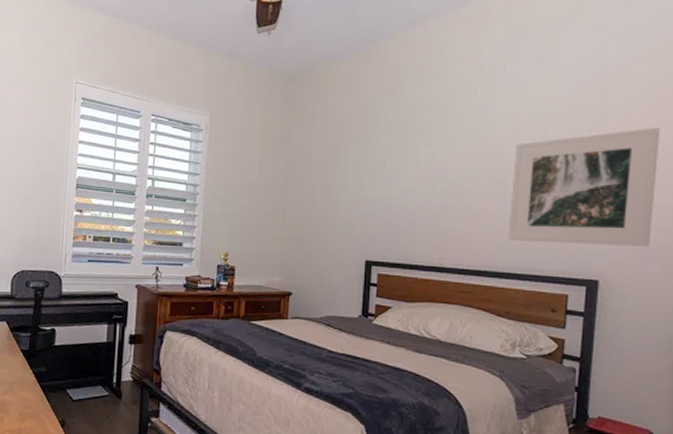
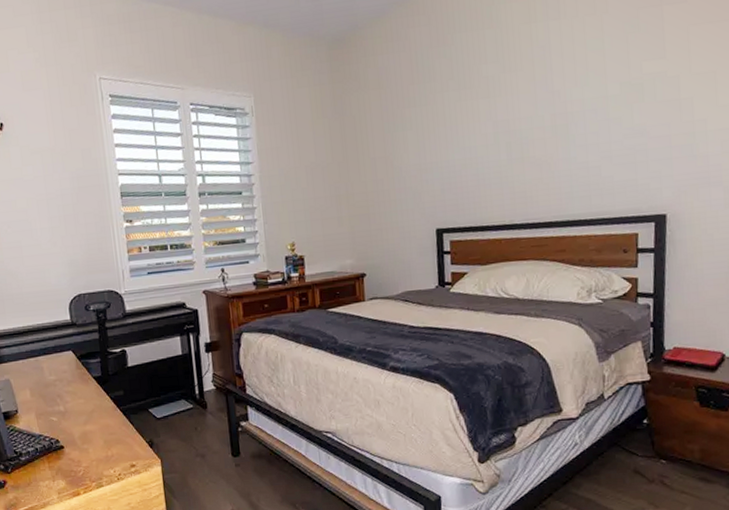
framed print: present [508,127,661,247] -> none [575,47,718,186]

